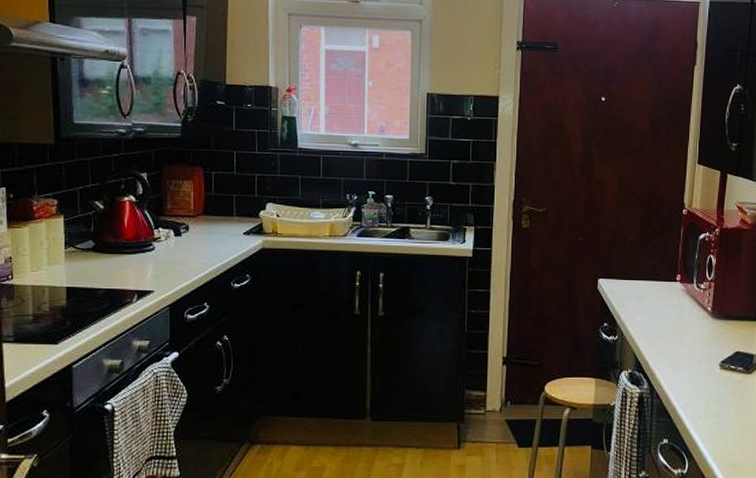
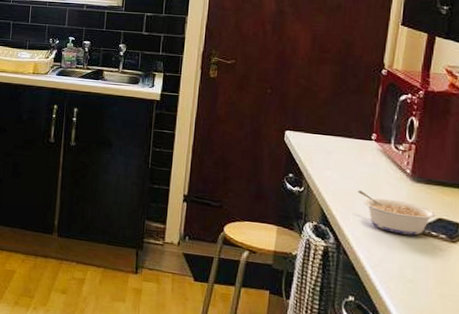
legume: none [667,332,735,371] -> present [358,190,437,236]

